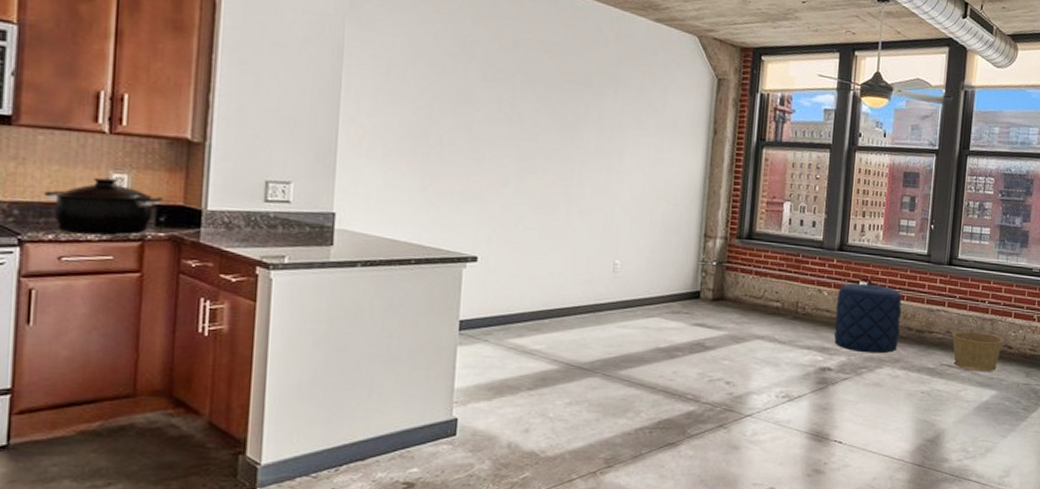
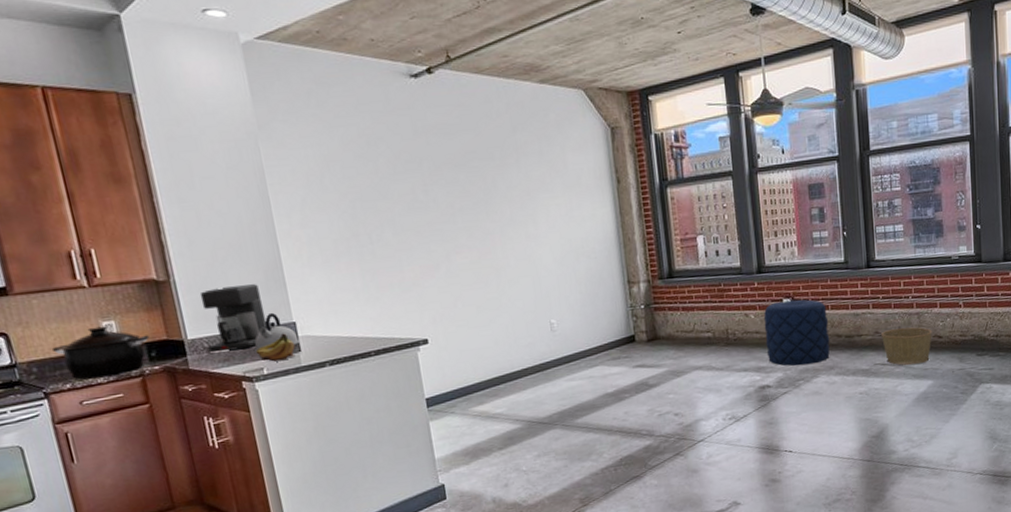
coffee maker: none [227,160,304,232] -> present [199,284,268,353]
kettle: none [281,198,336,237] -> present [254,312,301,351]
fruit: none [281,222,328,252] -> present [255,333,296,362]

